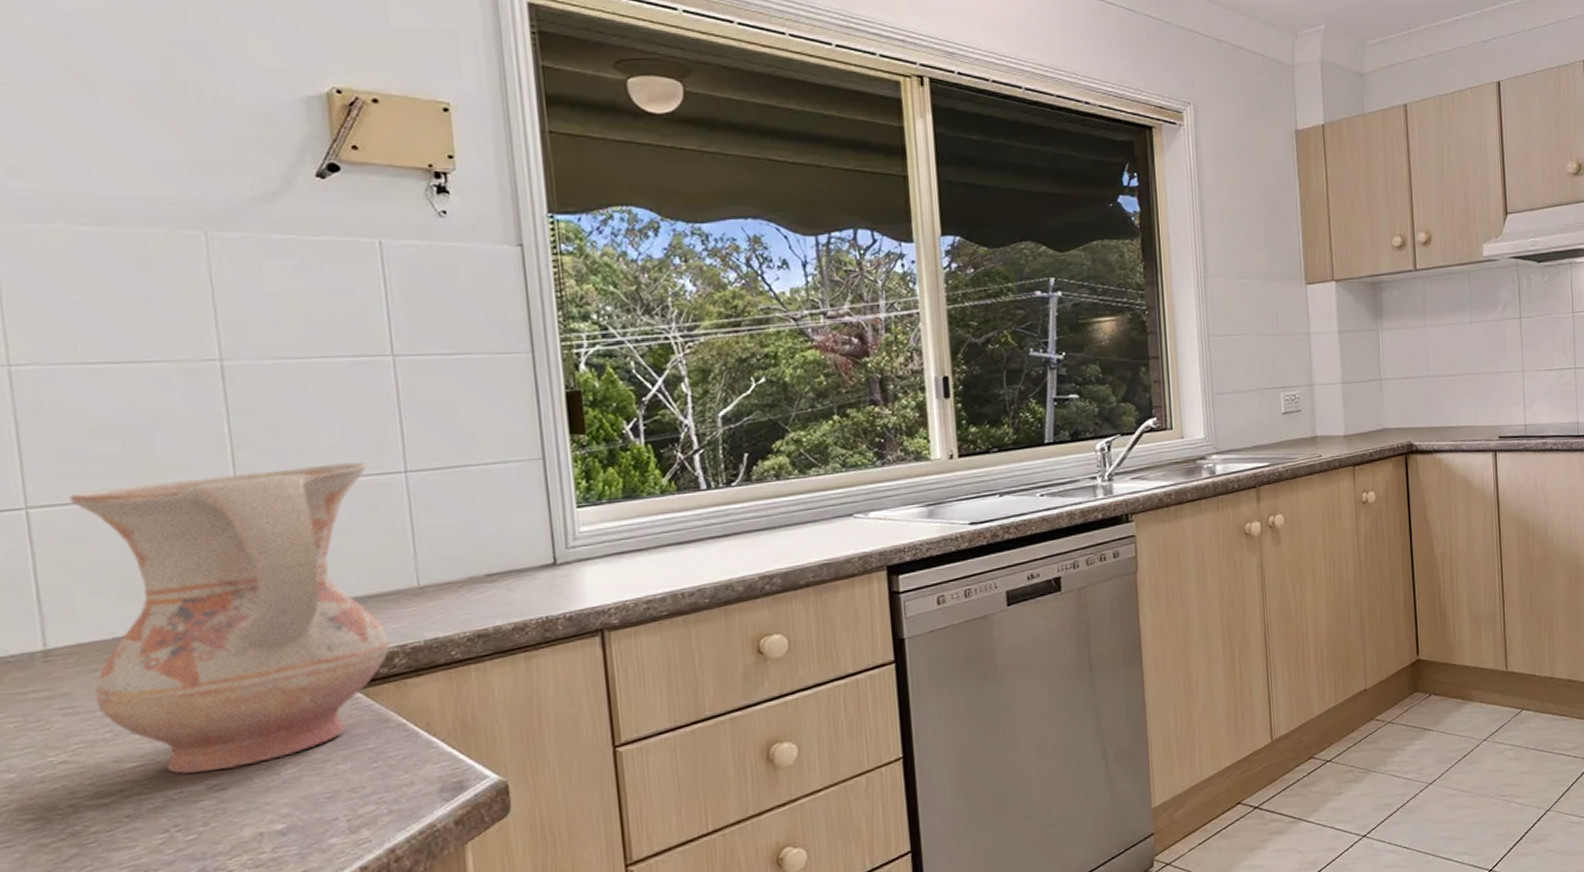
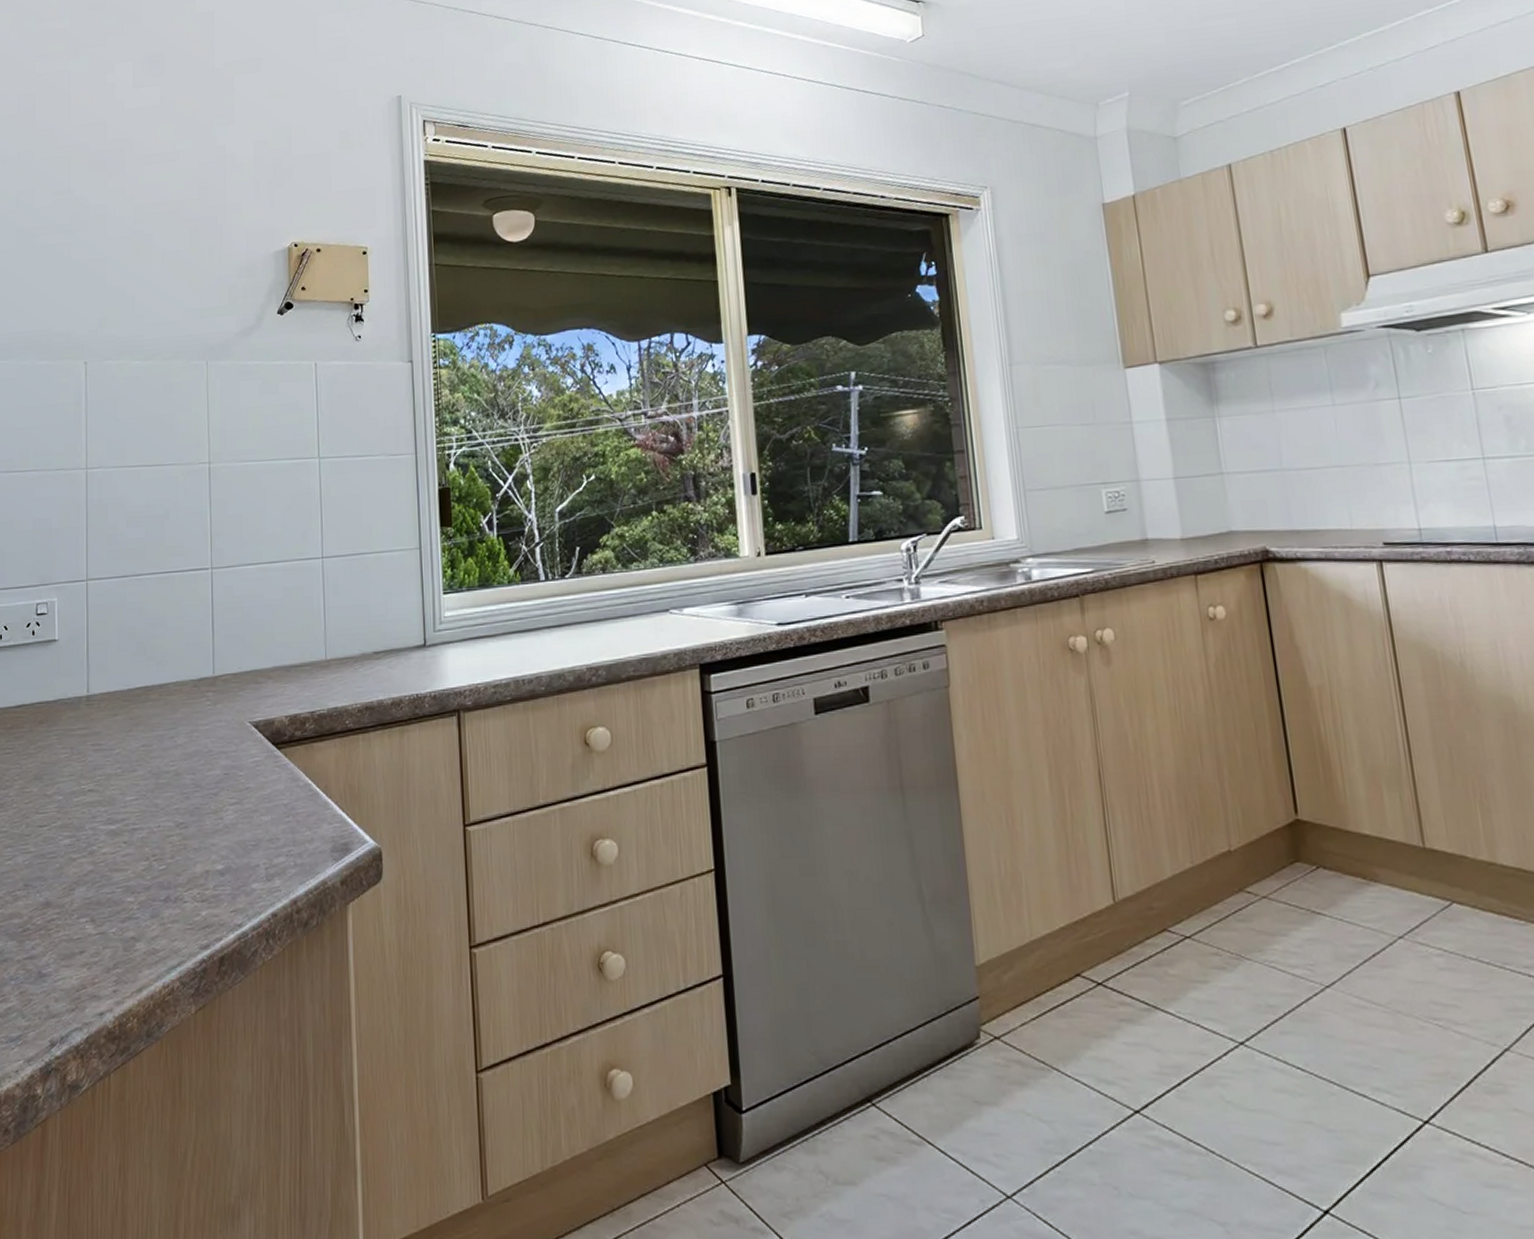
ceramic jug: present [70,462,390,774] -> none [112,548,304,811]

